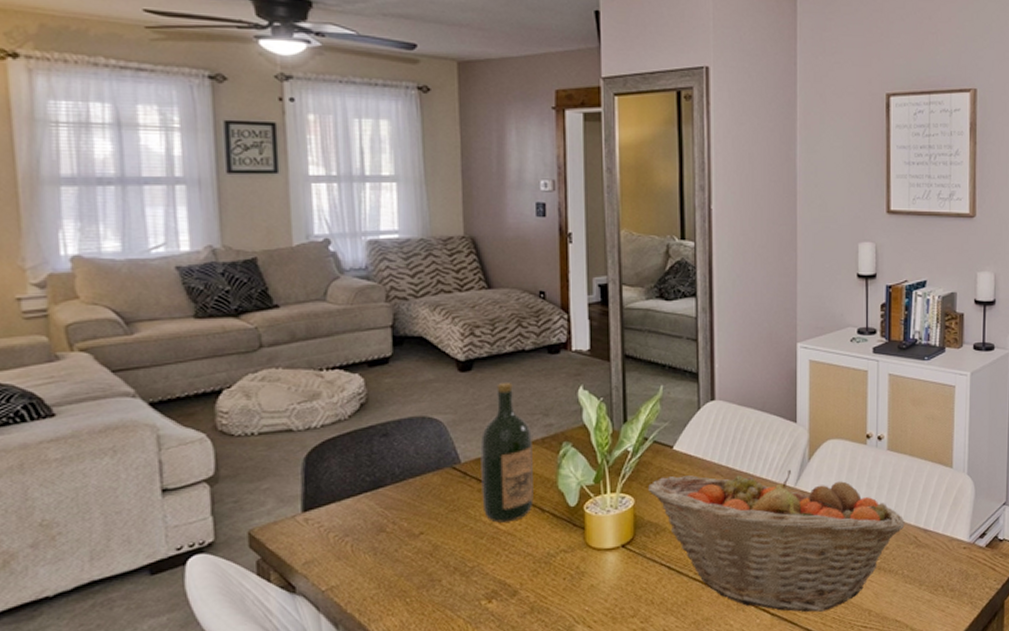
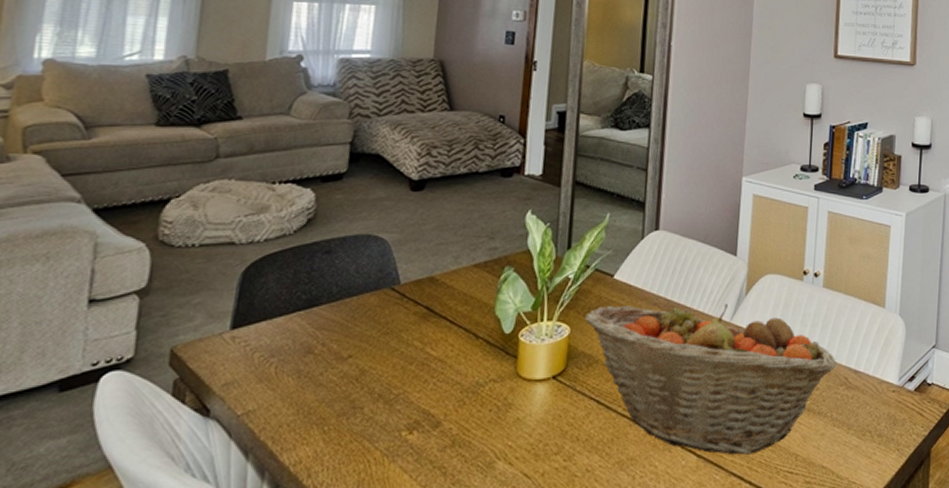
wine bottle: present [480,383,534,523] -> none [416,204,476,348]

